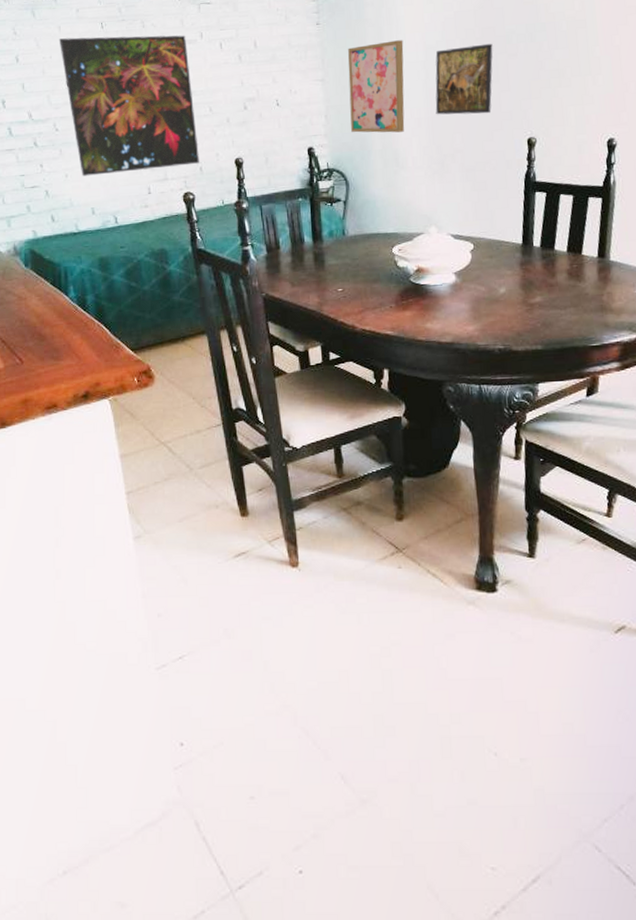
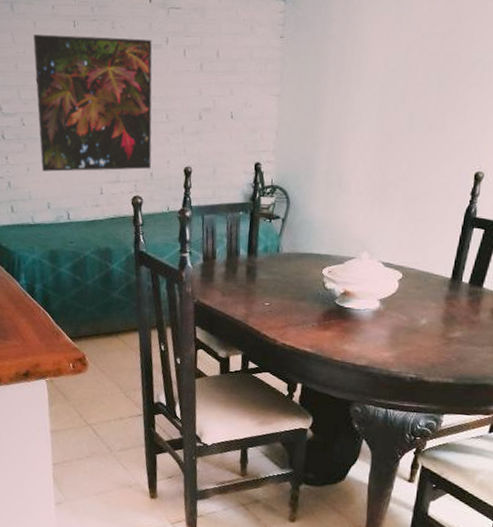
wall art: present [348,40,405,133] -> none [300,60,365,155]
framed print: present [435,43,493,115] -> none [386,70,456,144]

